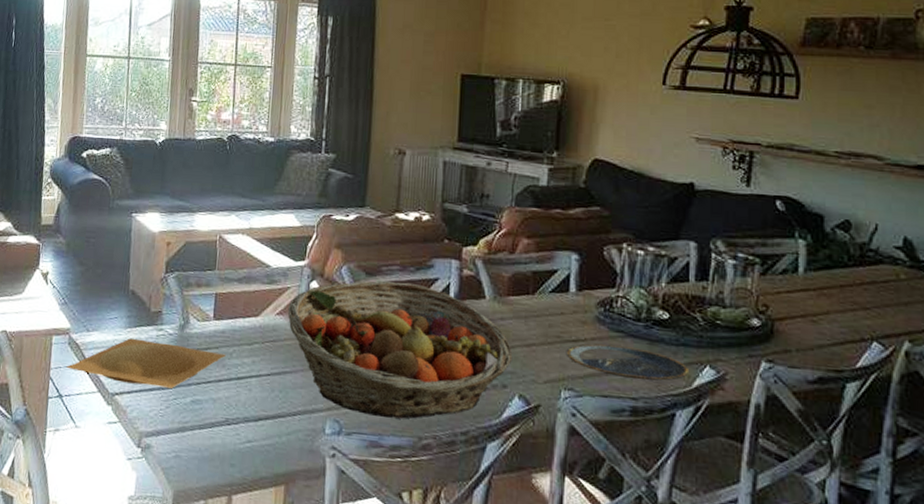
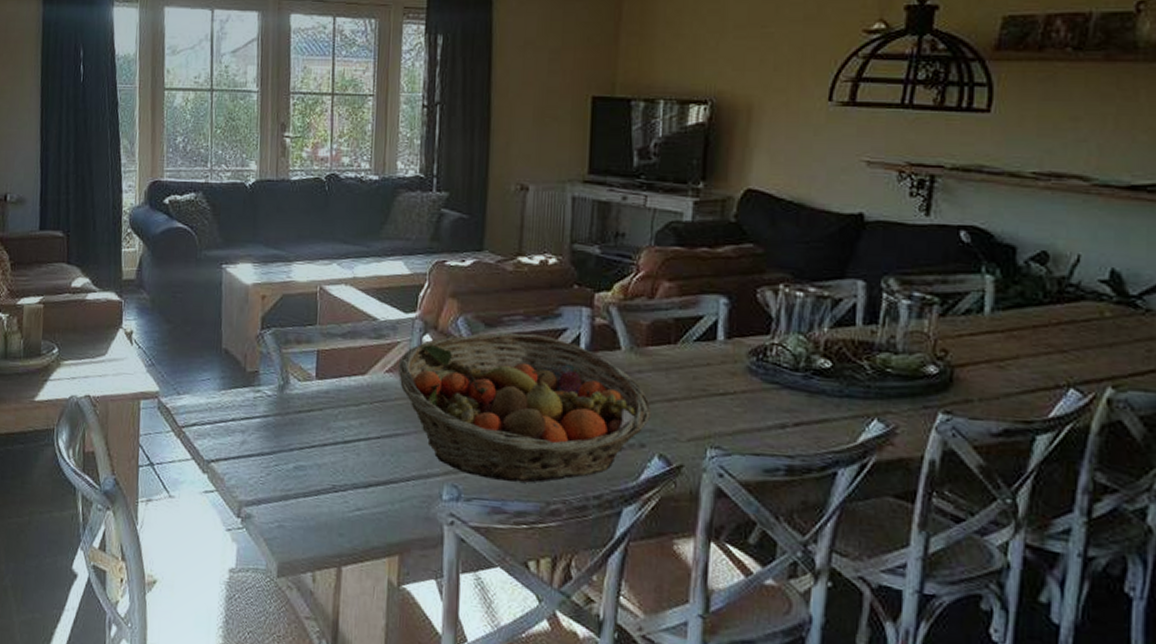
plate: present [66,338,226,389] -> none [157,400,331,454]
plate: present [567,344,690,381] -> none [714,397,855,437]

